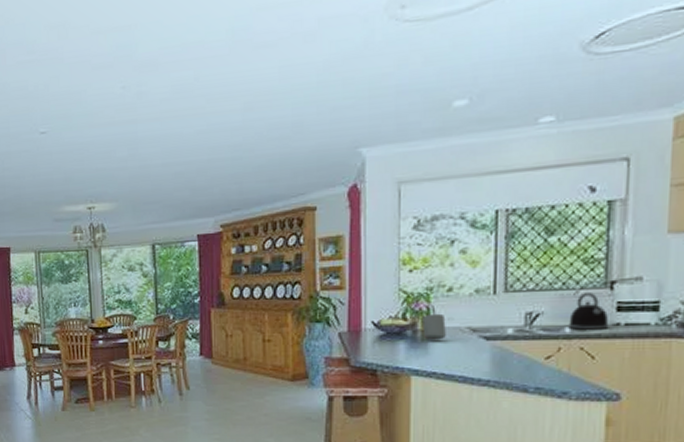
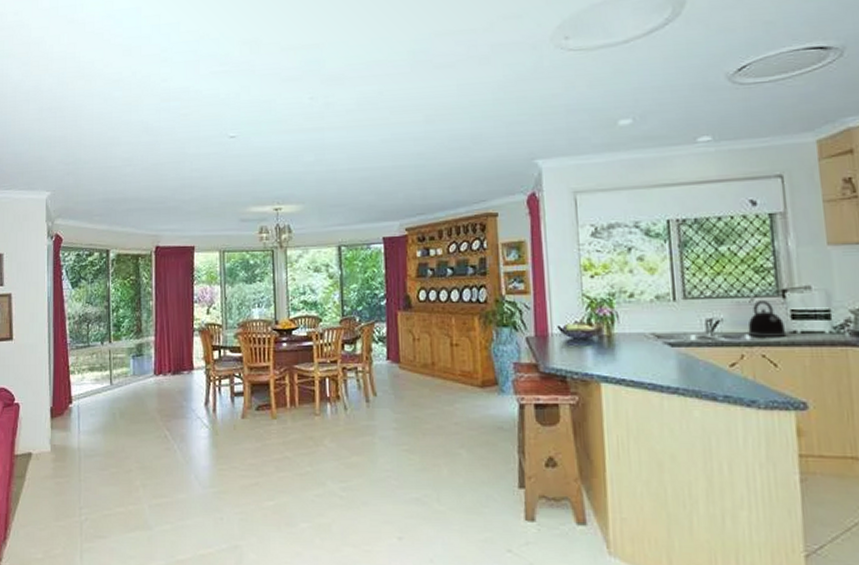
canister: present [421,312,454,341] -> none [606,317,638,346]

